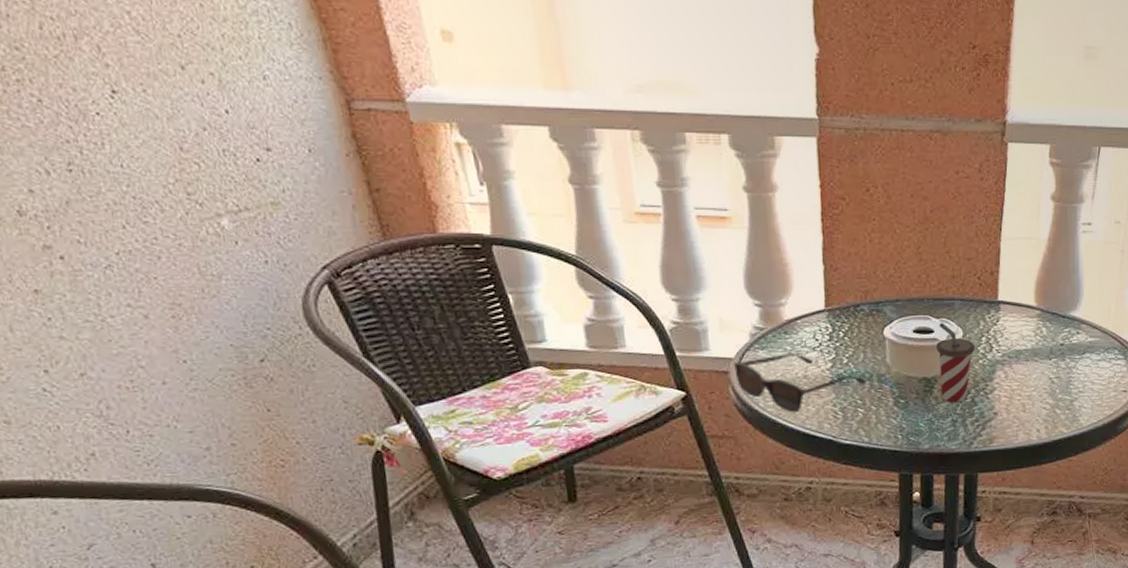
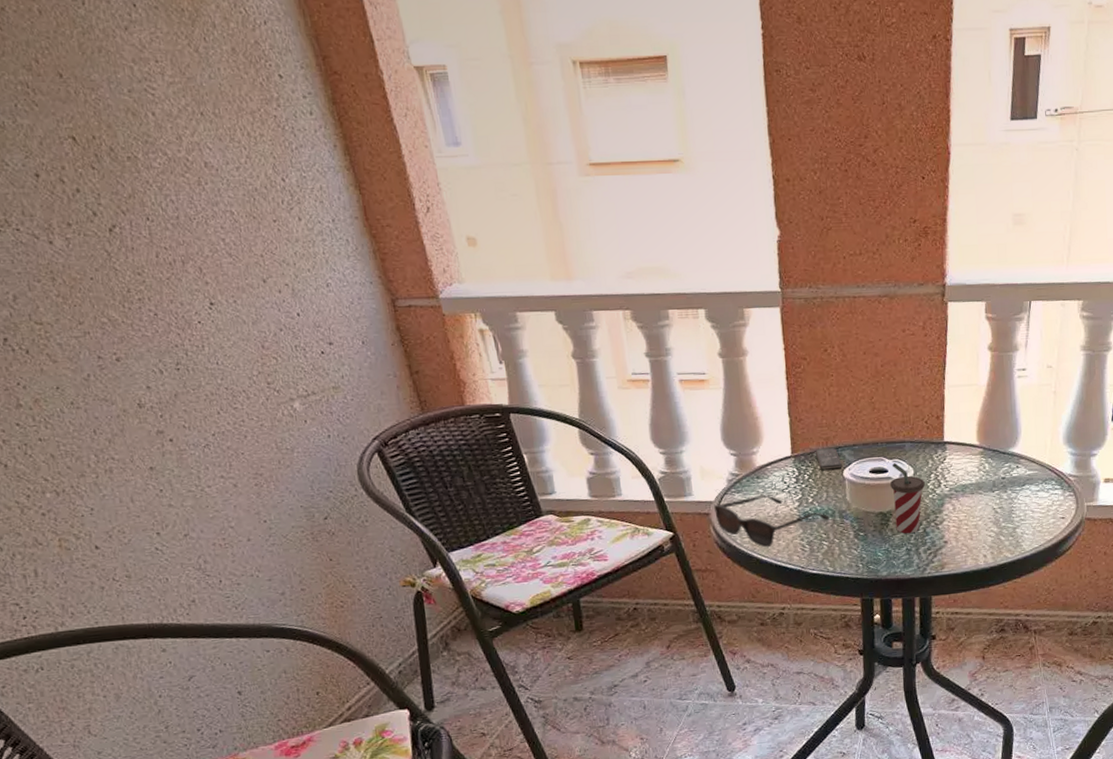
mobile phone: none [853,303,883,329] -> present [816,448,843,471]

